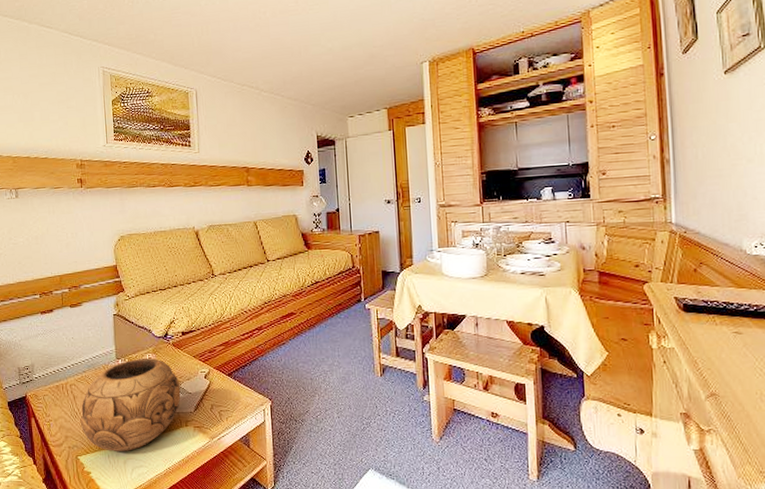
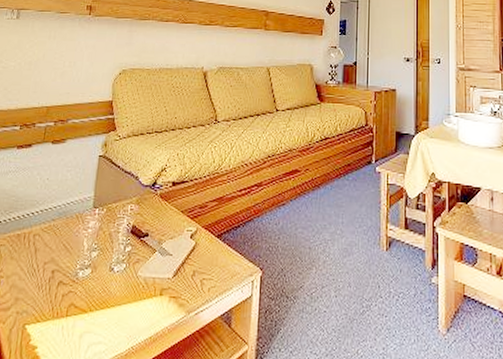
decorative bowl: present [80,358,181,451] -> none [36,209,161,322]

